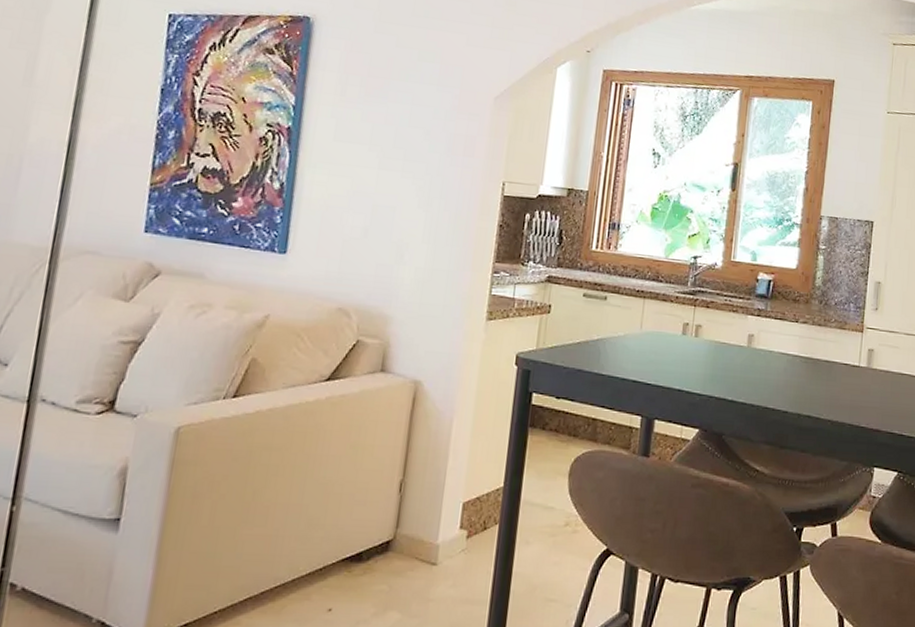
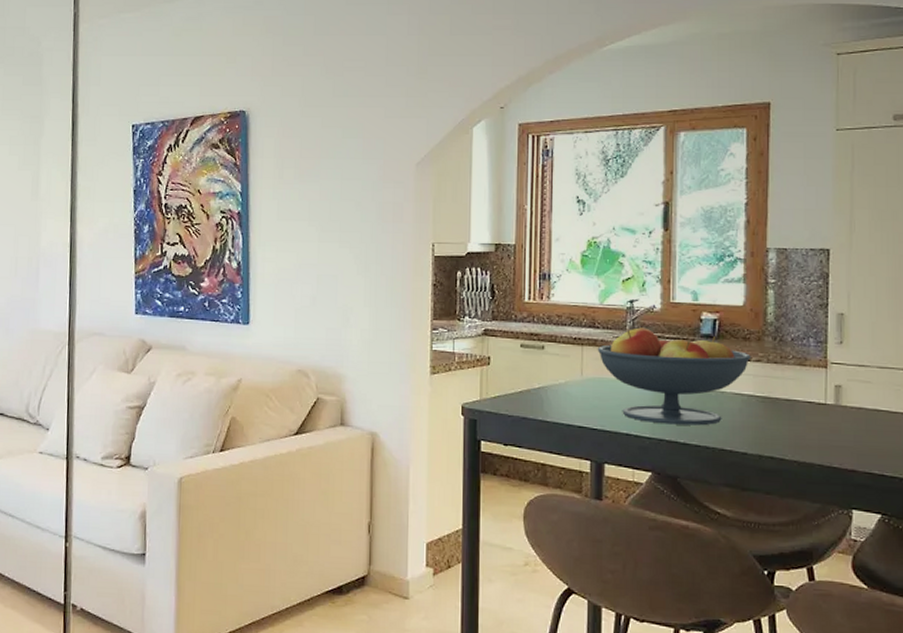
fruit bowl: none [658,282,799,384] -> present [597,327,751,426]

